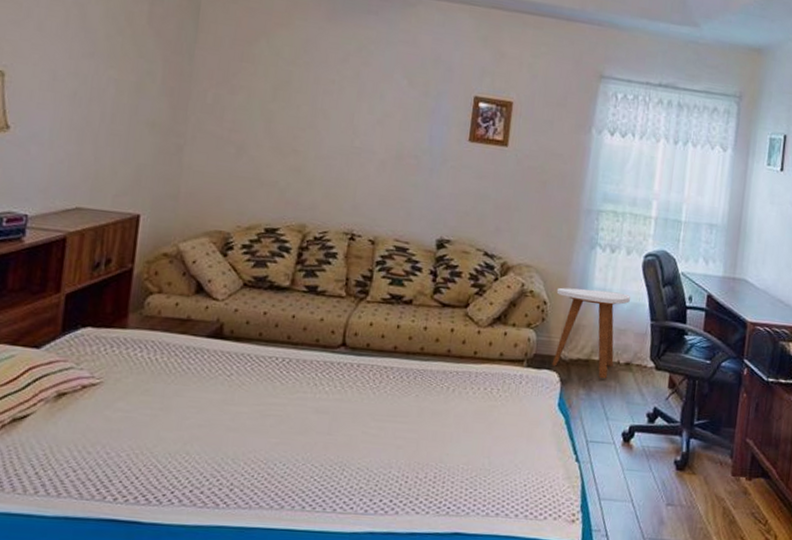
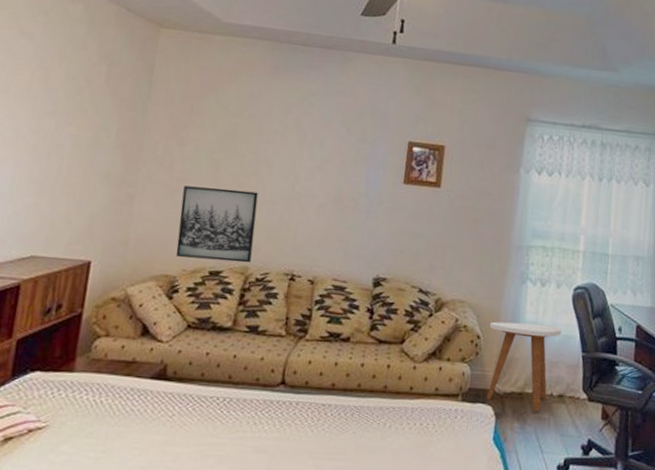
wall art: none [229,137,316,221] -> present [175,185,259,263]

